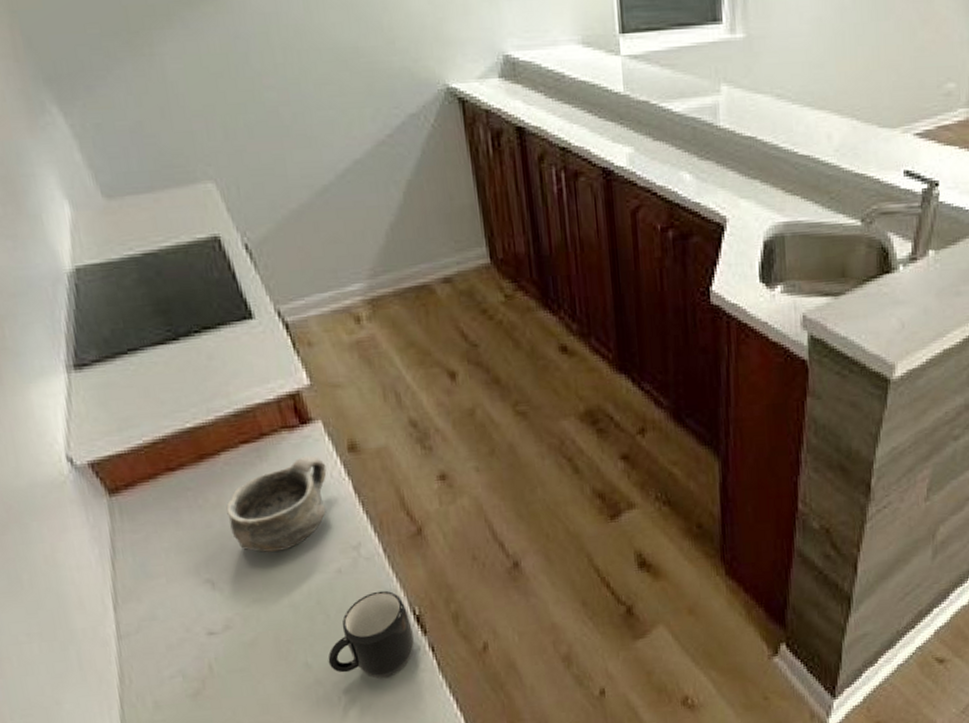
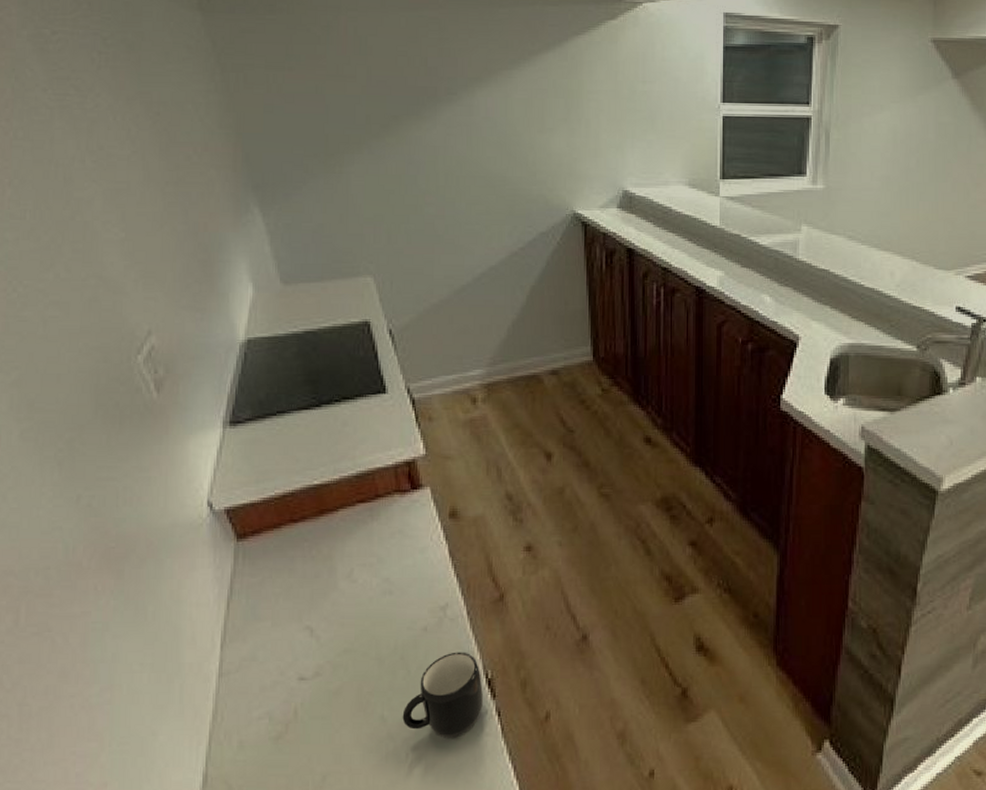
bowl: present [226,456,327,553] -> none [335,519,428,605]

